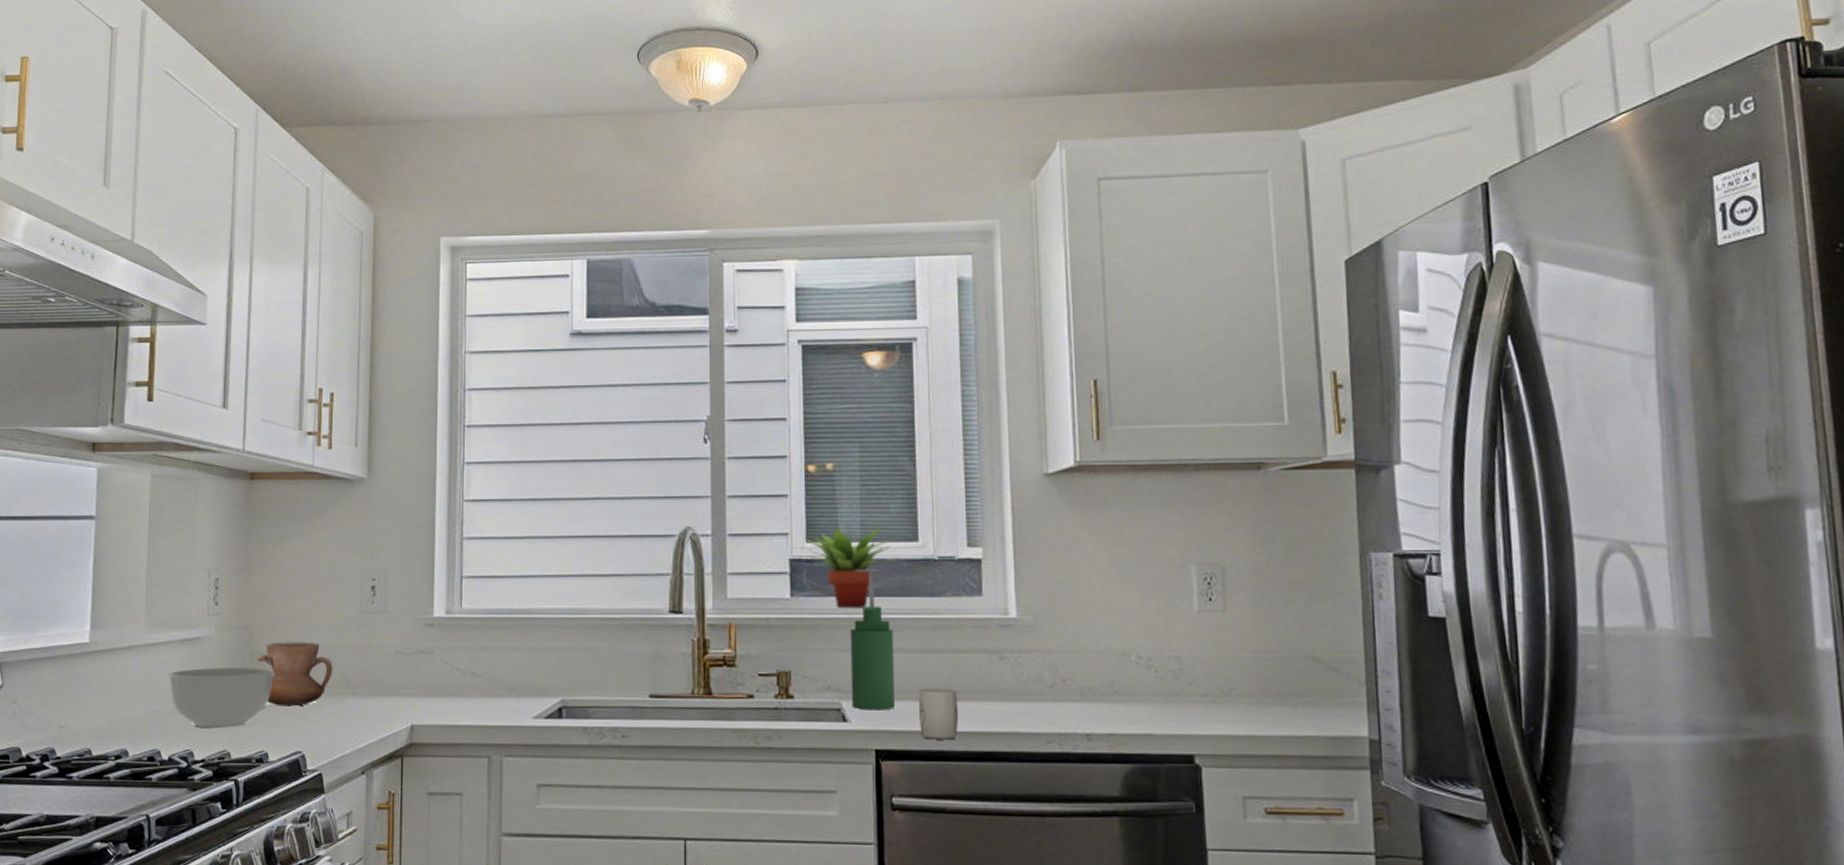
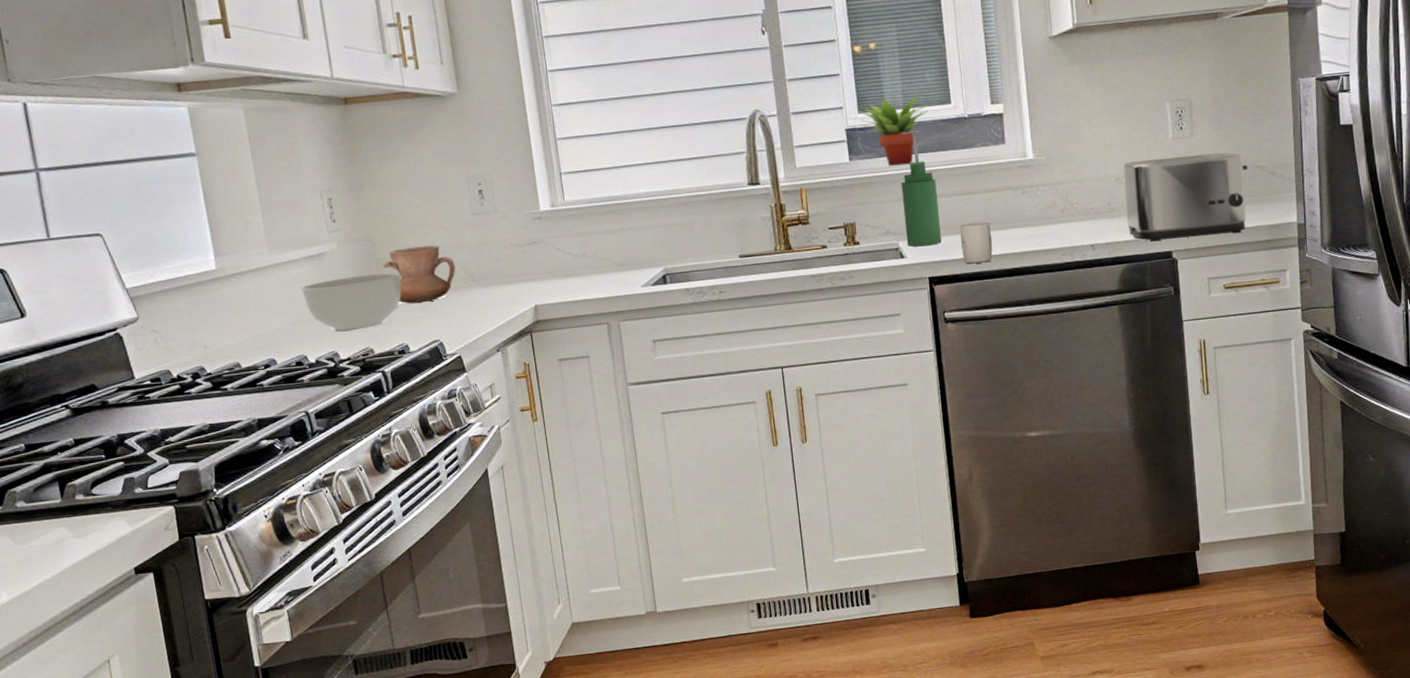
toaster: none [1132,634,1300,741] -> present [1123,152,1248,242]

